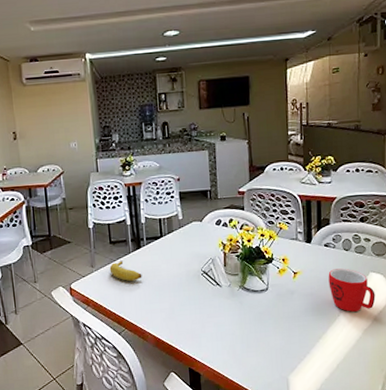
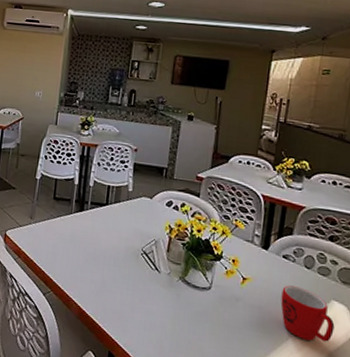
banana: present [109,261,142,282] -> none [47,219,80,244]

